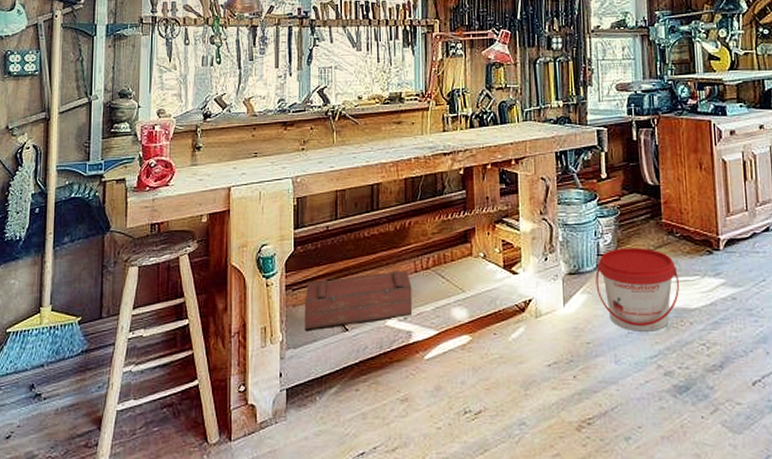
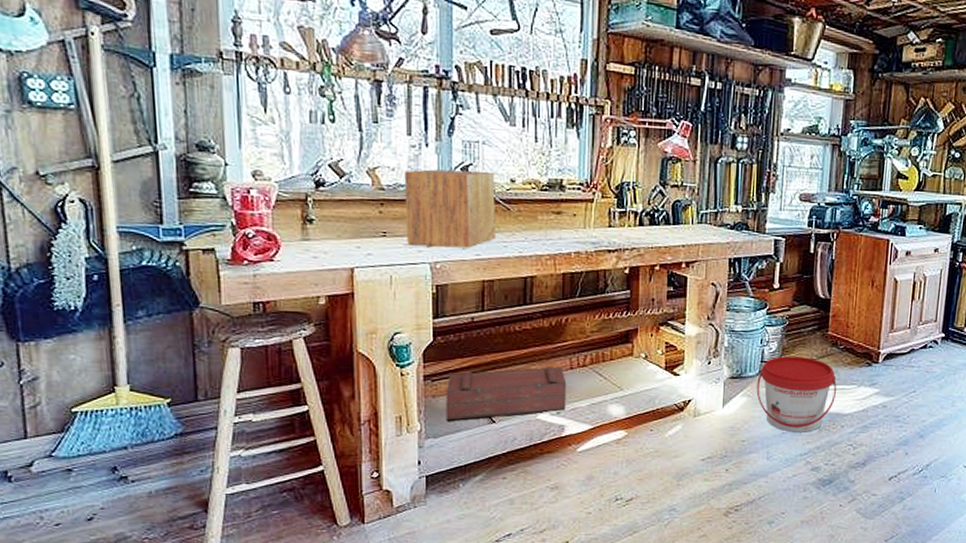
wood block: none [272,91,346,163] -> present [404,169,495,248]

